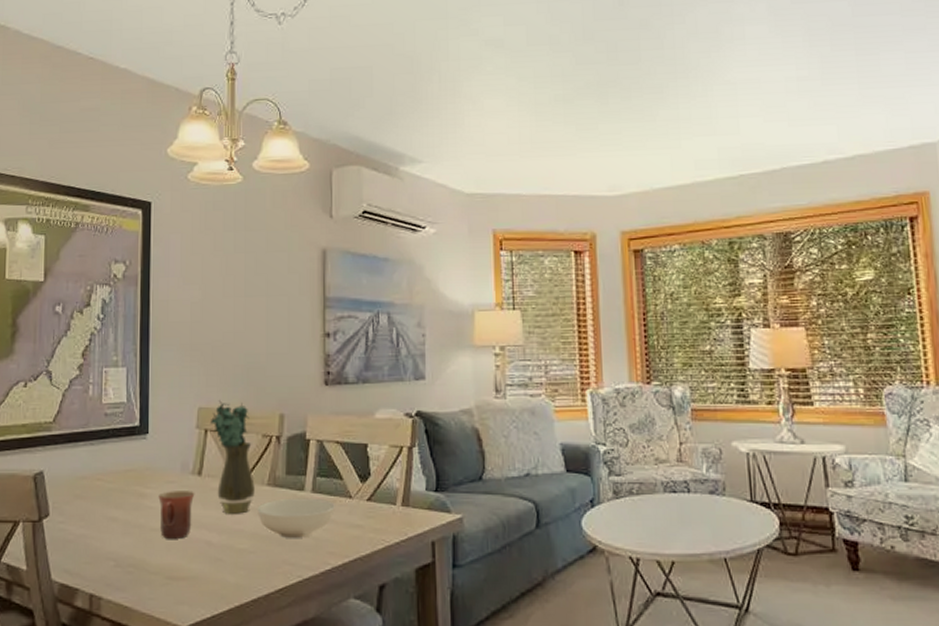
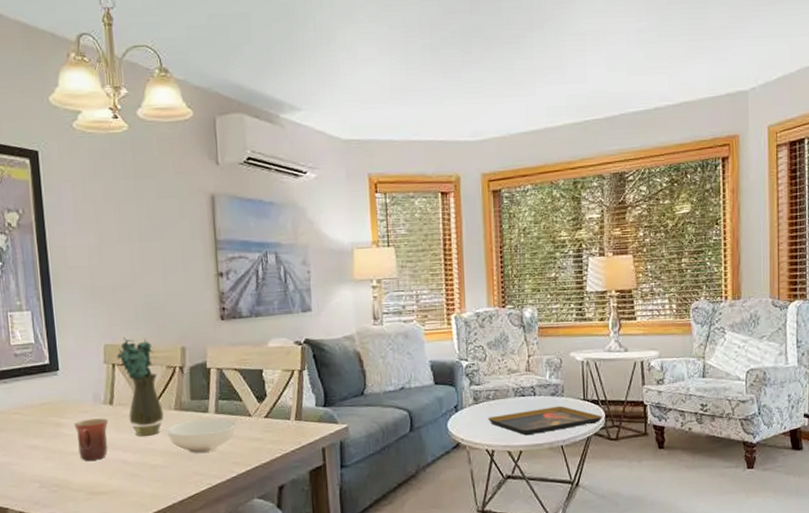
decorative tray: none [631,507,776,542] -> present [488,405,603,436]

